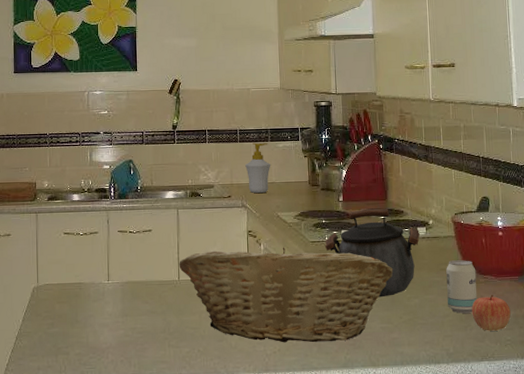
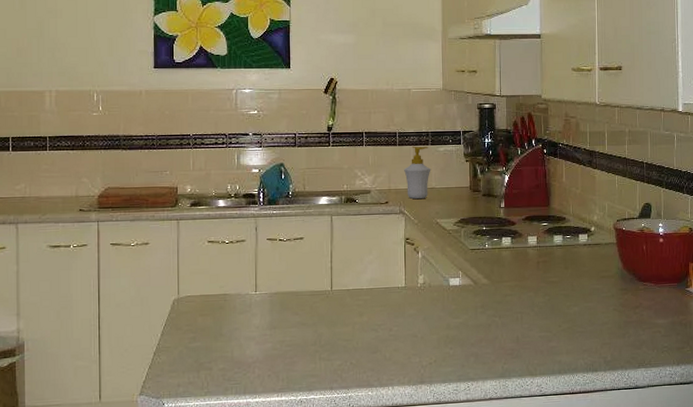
fruit basket: present [179,247,393,343] -> none [332,255,554,354]
kettle: present [324,208,421,298] -> none [484,215,582,306]
beverage can: present [446,260,478,313] -> none [606,267,637,321]
apple: present [472,294,511,331] -> none [630,301,668,338]

